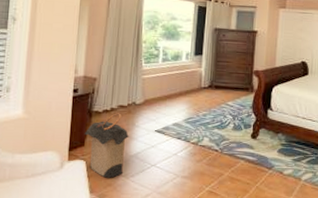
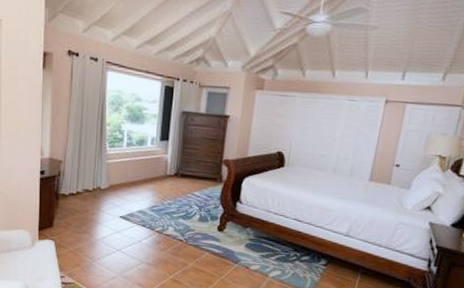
laundry hamper: present [84,113,130,178] -> none [52,197,96,259]

